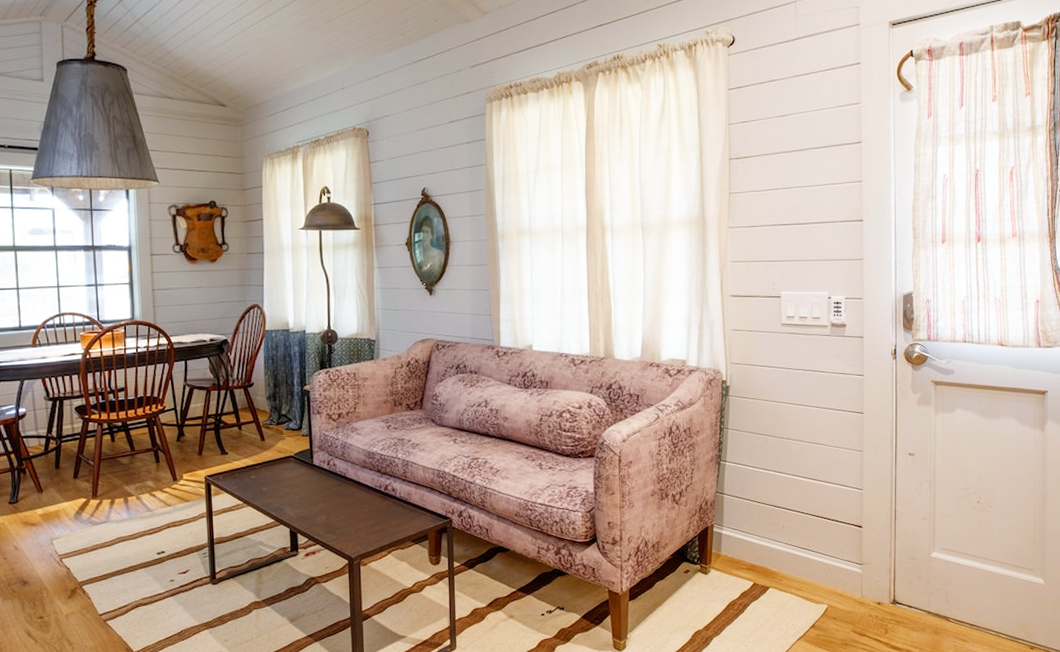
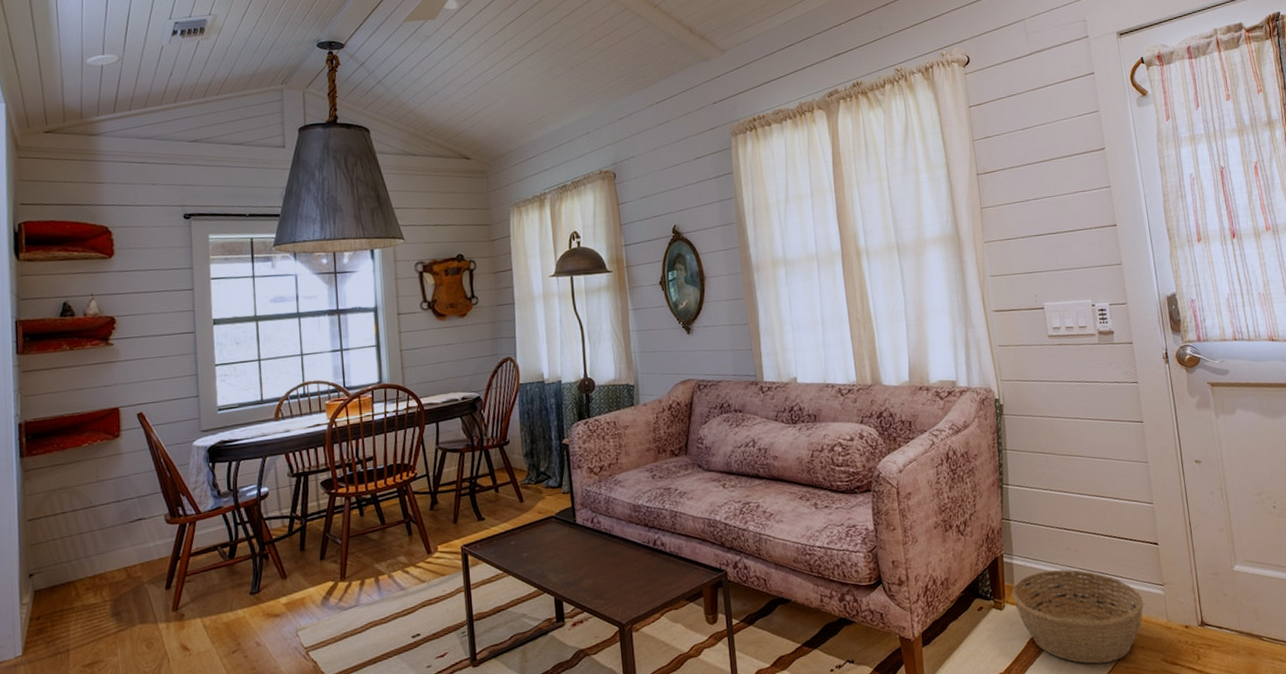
basket: none [717,542,842,629] -> present [1011,569,1144,664]

